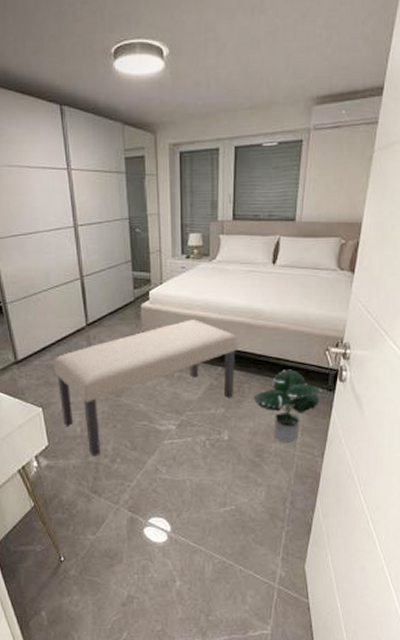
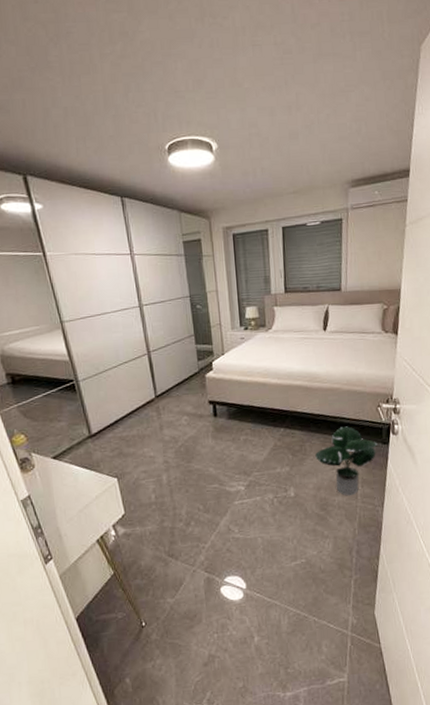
bench: present [53,319,239,457] -> none [126,385,298,522]

